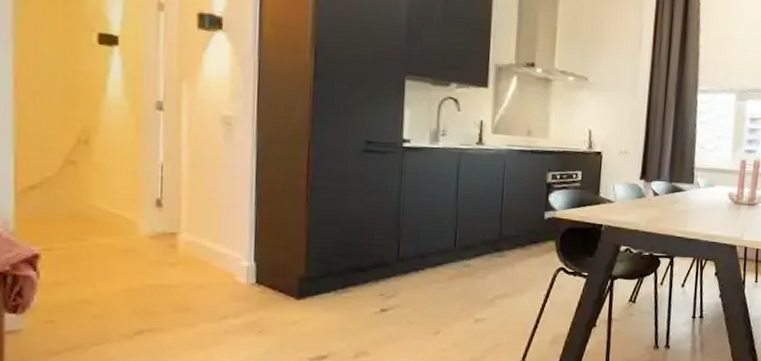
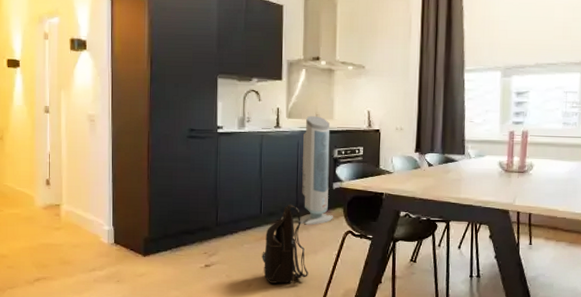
shoulder bag: none [454,235,511,330] -> present [262,204,308,284]
air purifier: none [500,131,544,261] -> present [298,115,333,225]

